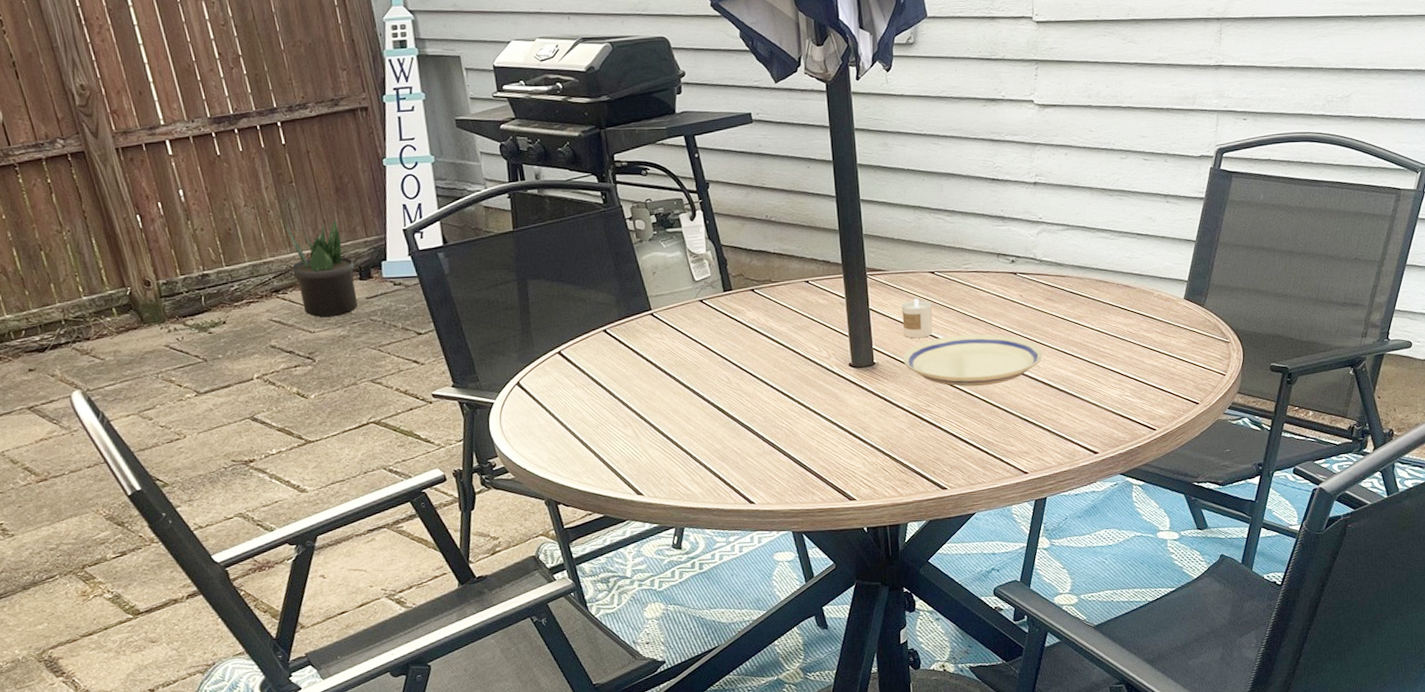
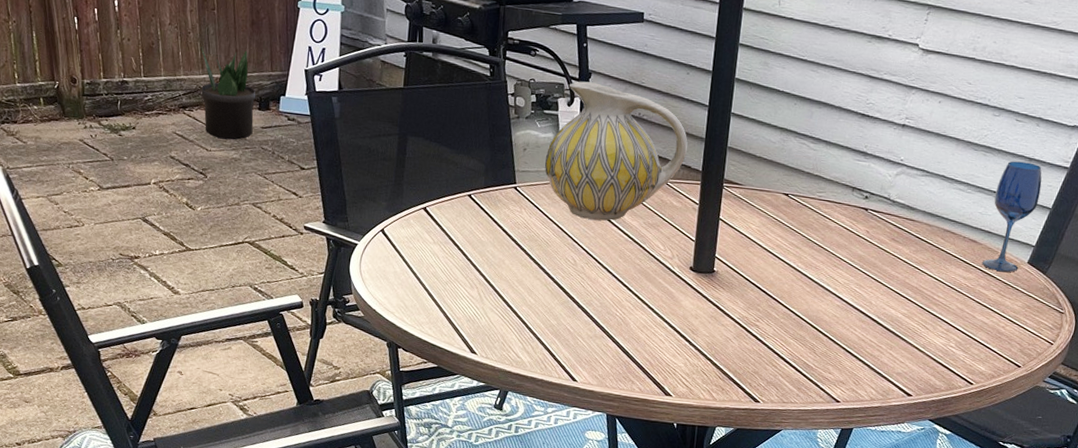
pitcher: none [677,192,823,333] -> present [545,81,688,221]
candle: present [901,298,933,339] -> none [747,216,781,256]
plate: present [902,334,1043,387] -> none [741,258,878,312]
wineglass: none [1138,199,1182,312] -> present [982,161,1042,272]

